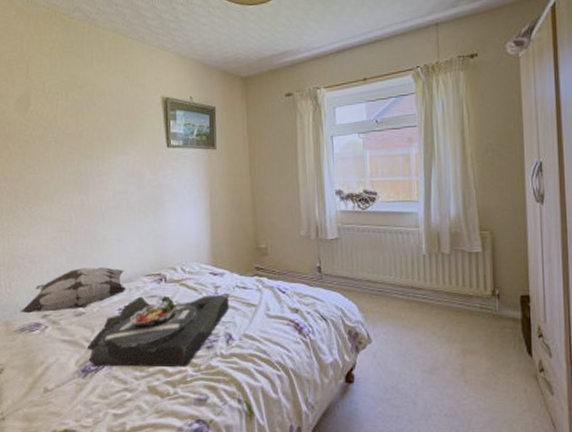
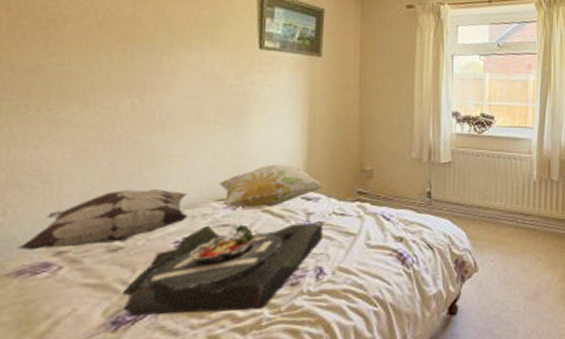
decorative pillow: none [146,244,227,281] -> present [219,164,324,207]

